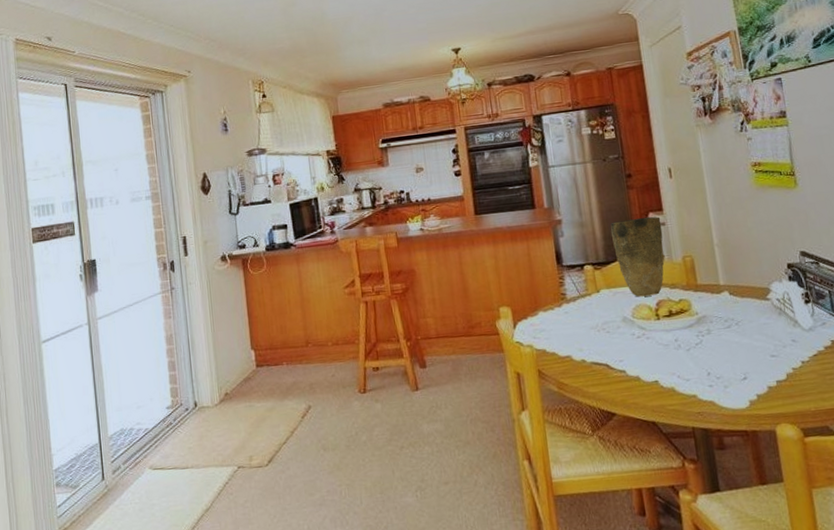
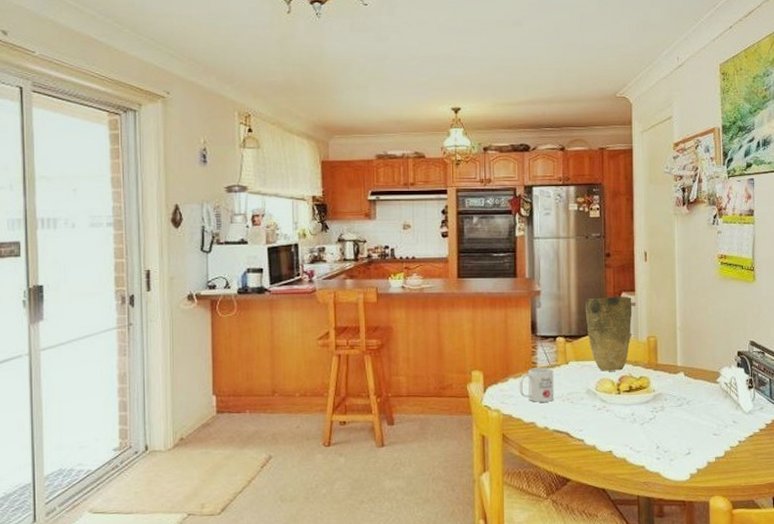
mug: none [549,297,589,335] -> present [519,367,554,402]

